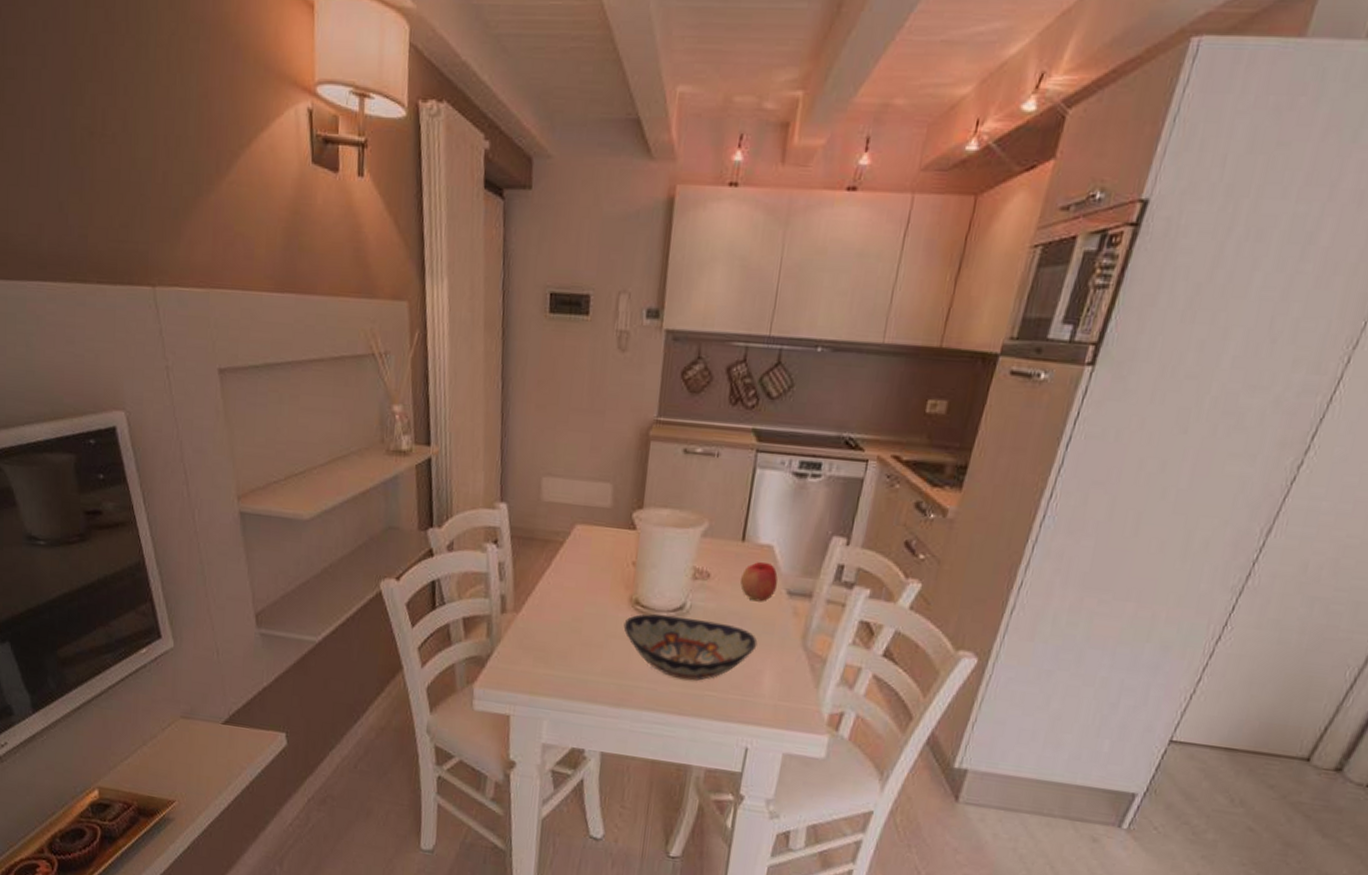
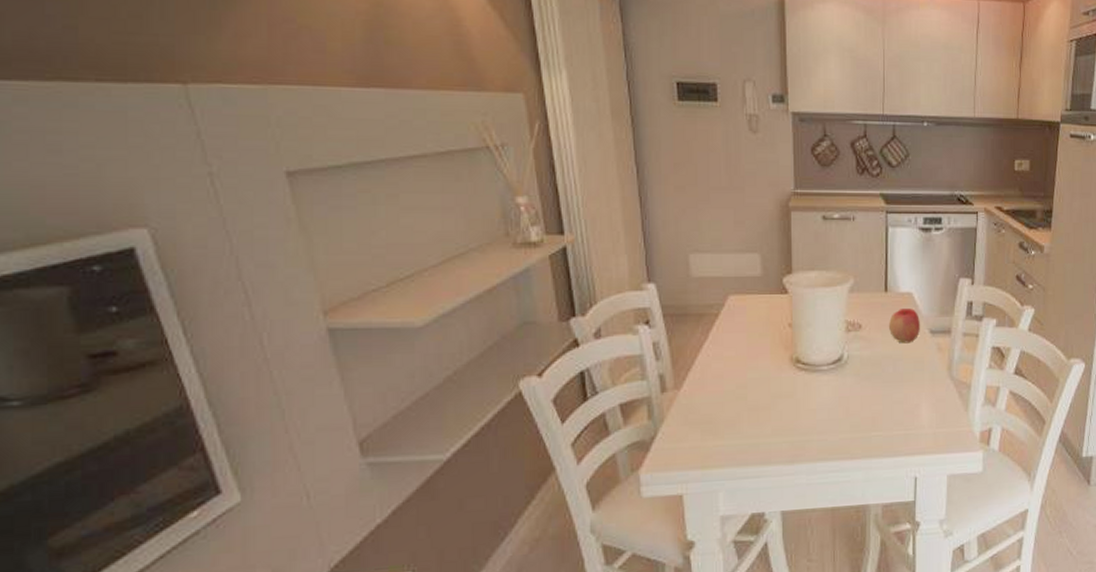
decorative bowl: present [623,613,758,681] -> none [788,367,911,426]

